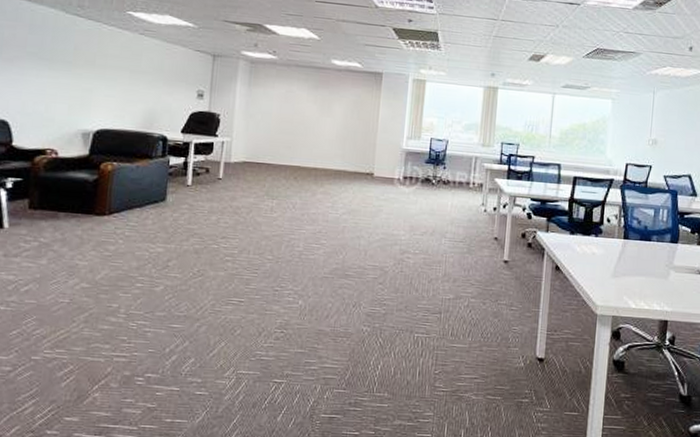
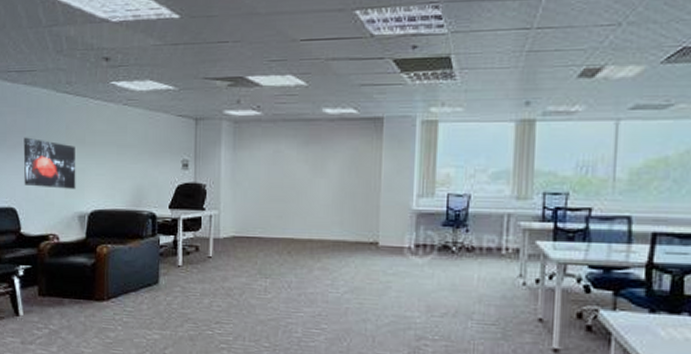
wall art: none [20,52,84,107] -> present [23,137,76,189]

